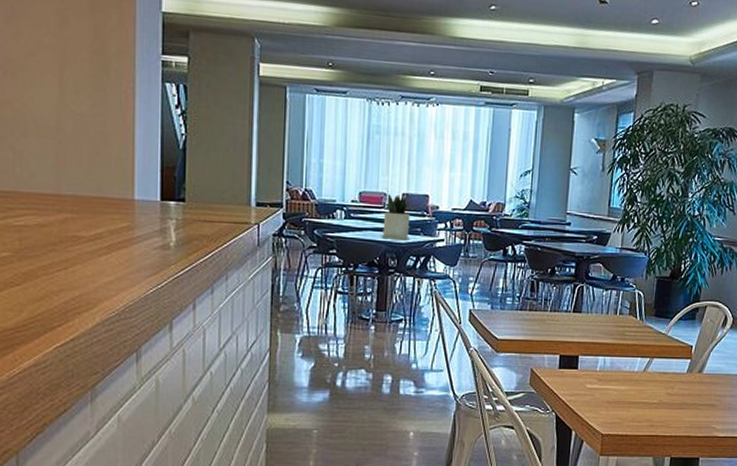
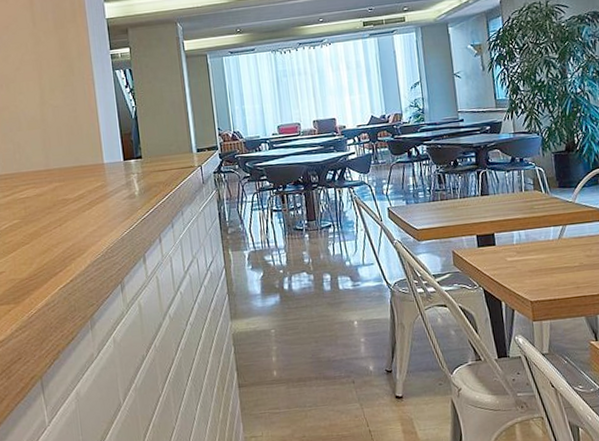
planter: present [380,192,411,241] -> none [300,121,327,161]

